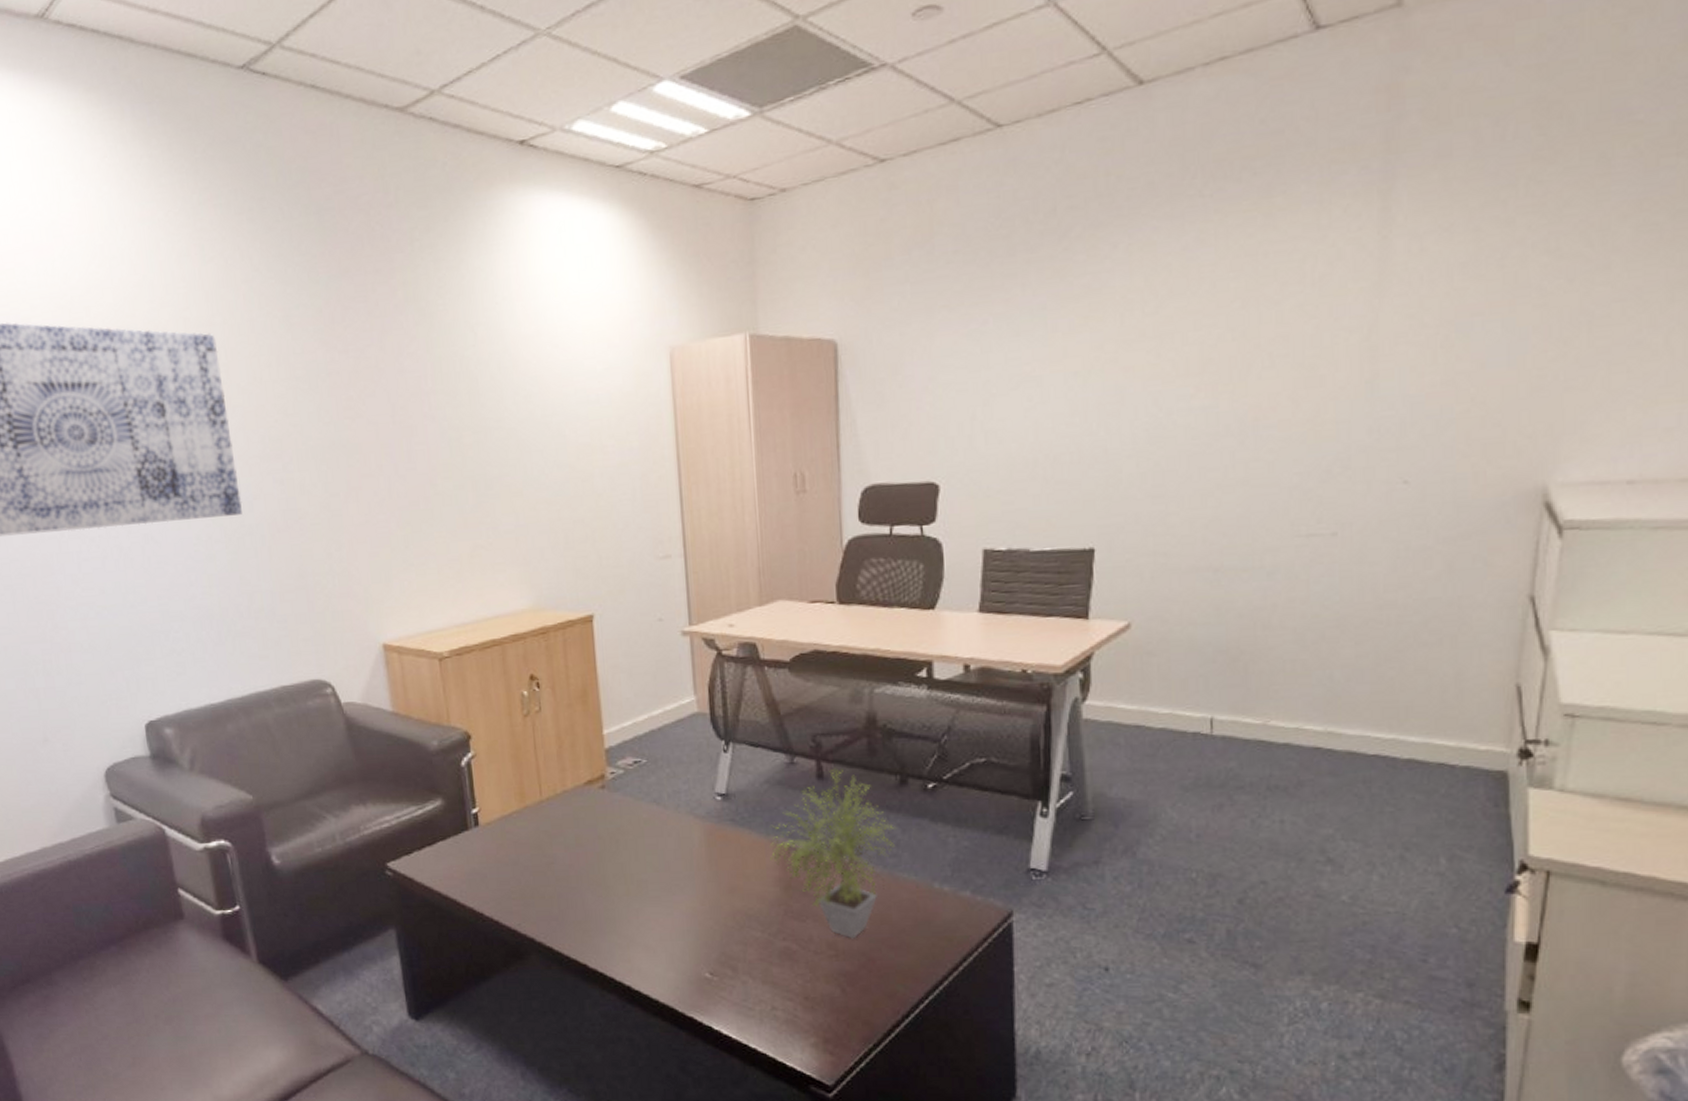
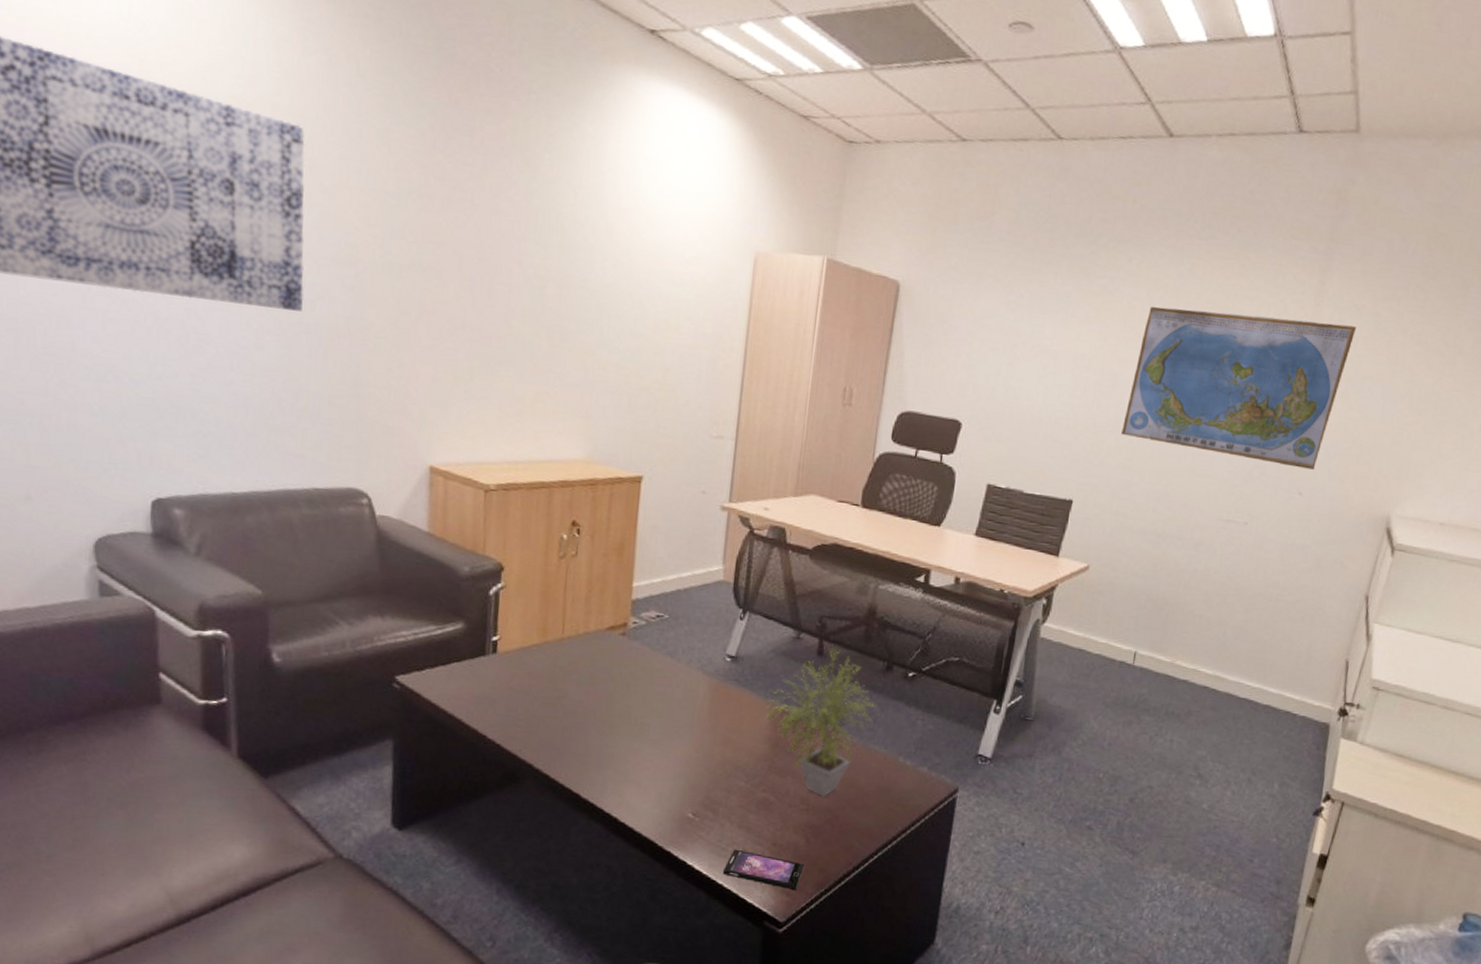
smartphone: none [754,1007,846,1049] -> present [723,849,805,891]
world map: none [1142,252,1448,458] -> present [1121,306,1357,470]

